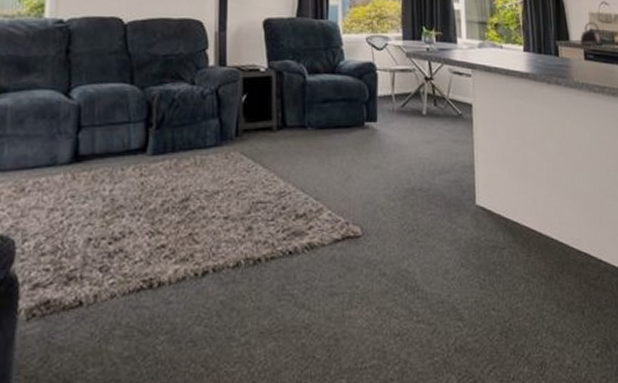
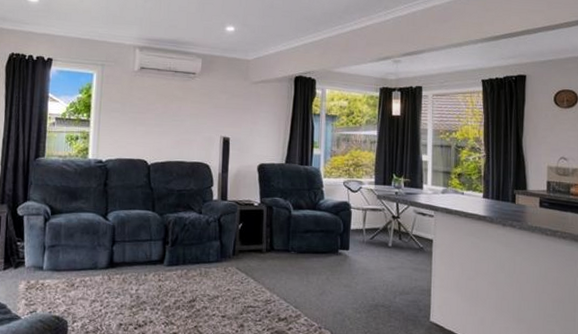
kettle: present [580,22,603,47] -> none [537,175,559,196]

